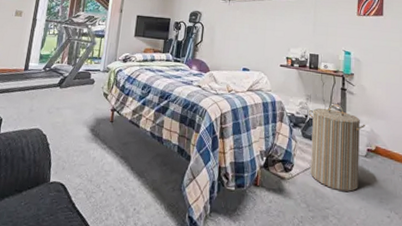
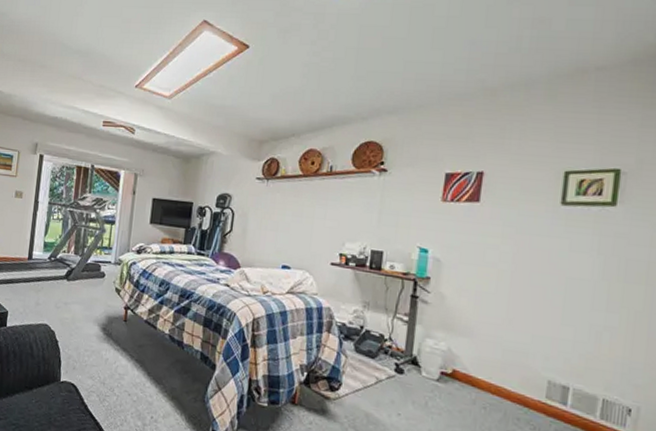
laundry hamper: present [308,104,366,192] -> none [362,314,441,420]

